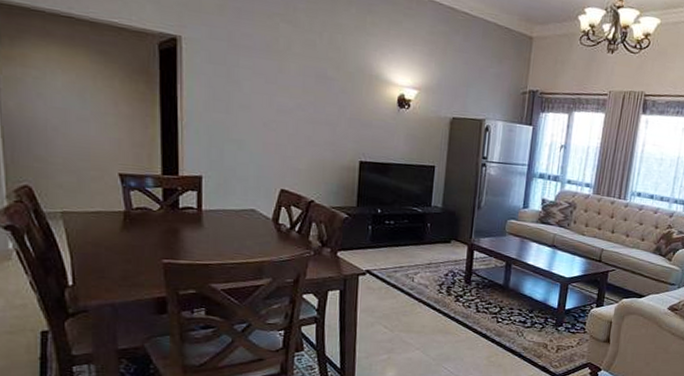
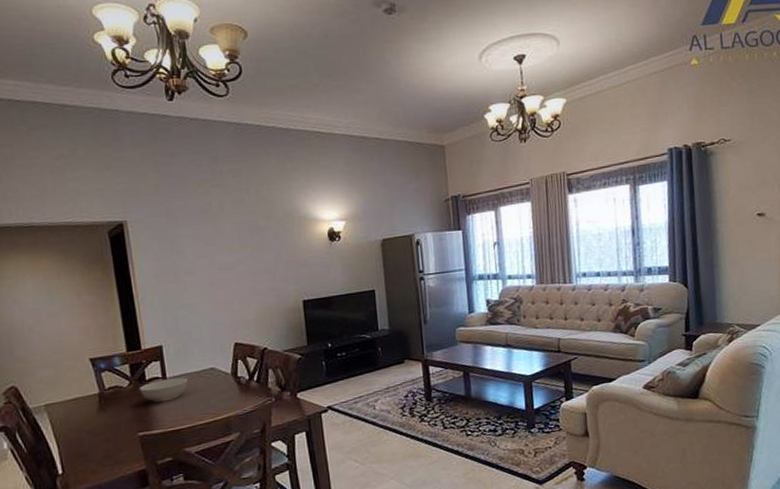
bowl: none [170,210,224,234] -> present [139,377,188,403]

